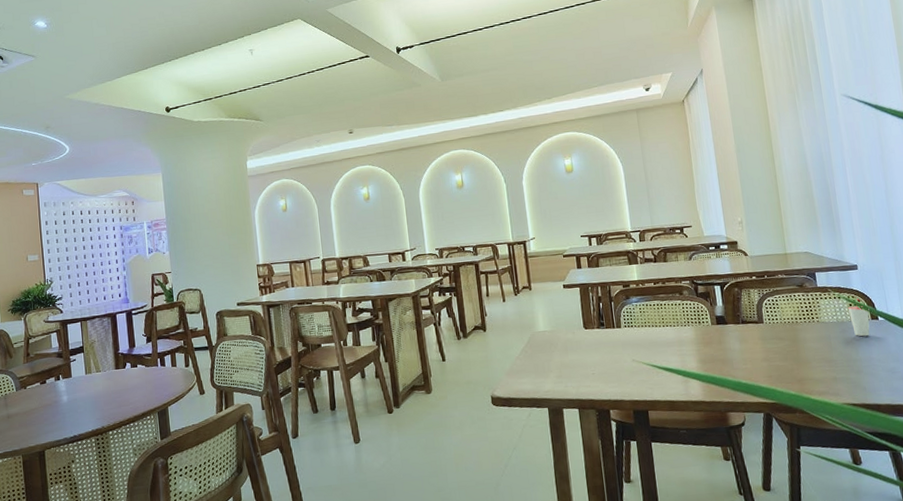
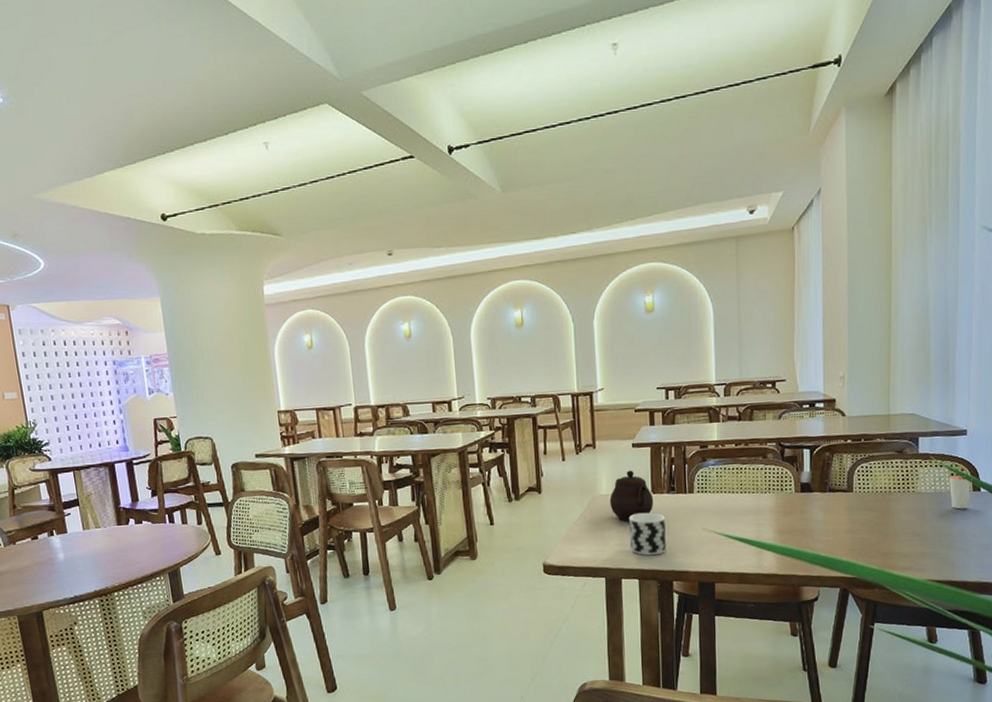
teapot: none [547,308,587,355] -> present [610,470,654,521]
cup: none [566,346,601,386] -> present [629,512,666,556]

